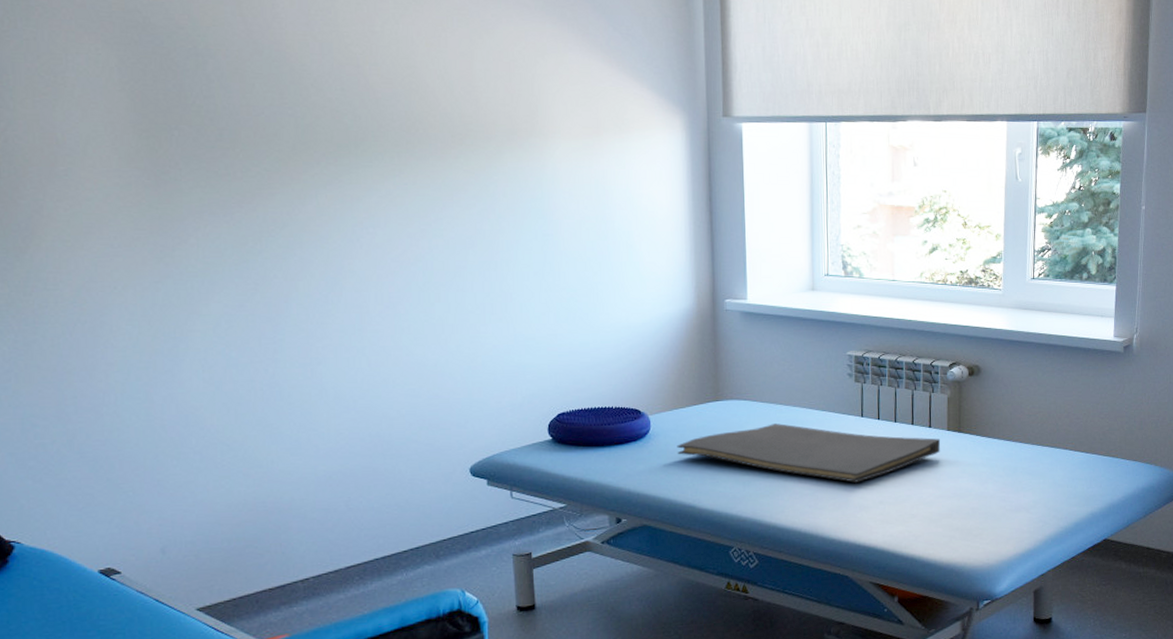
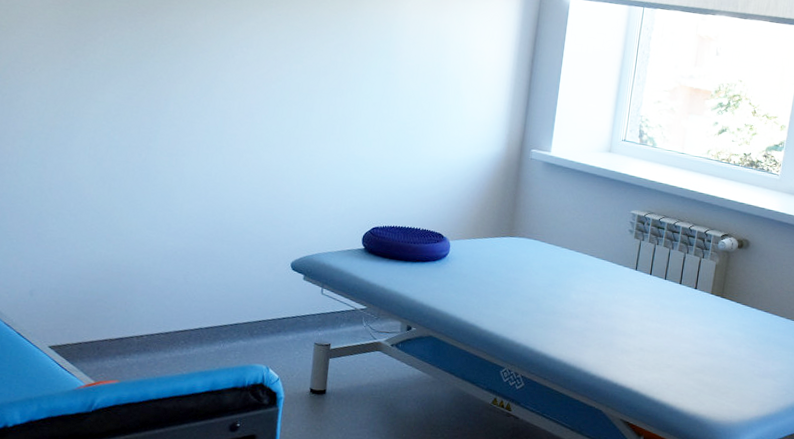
hand towel: present [677,423,941,483] -> none [469,264,704,328]

